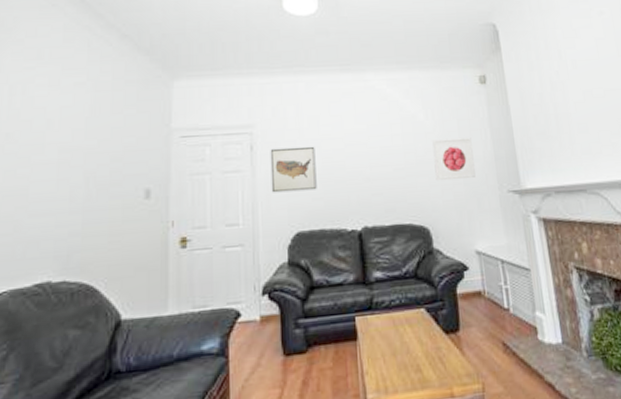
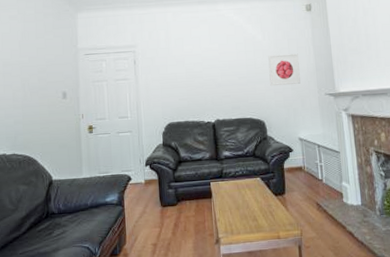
wall art: present [270,146,317,193] -> none [148,60,182,95]

